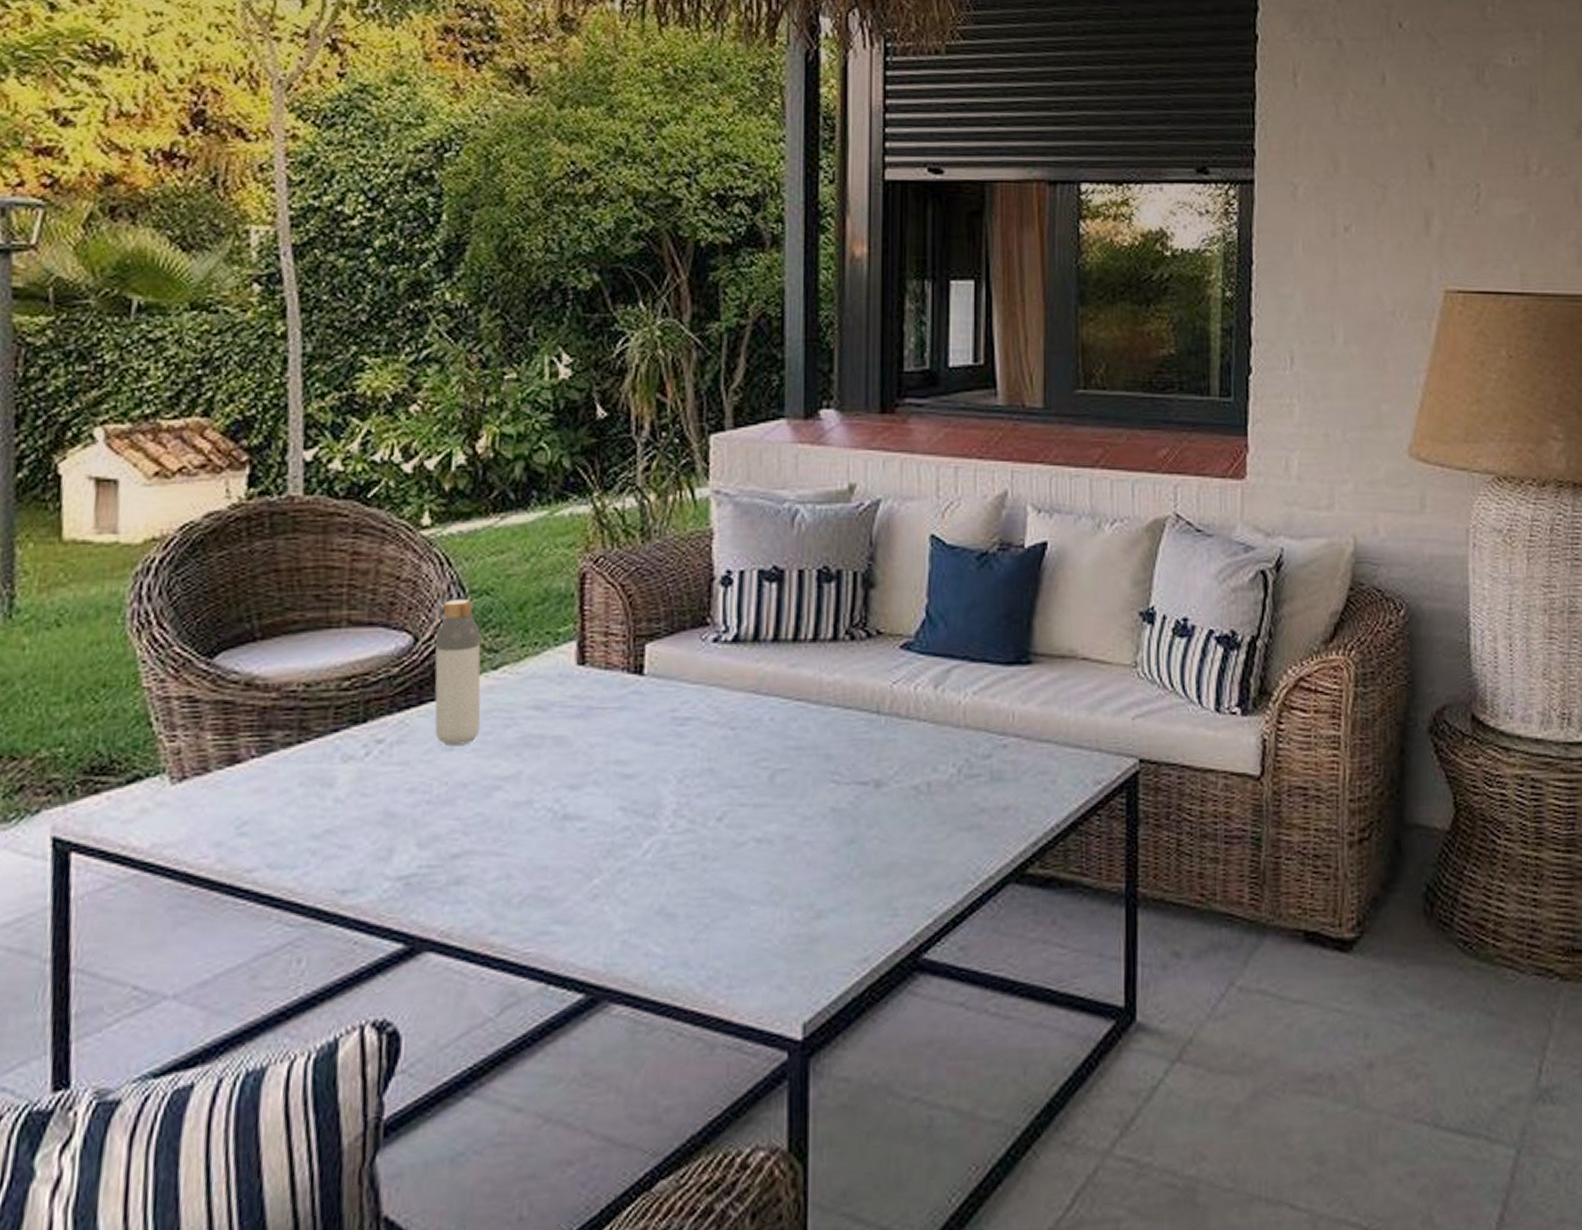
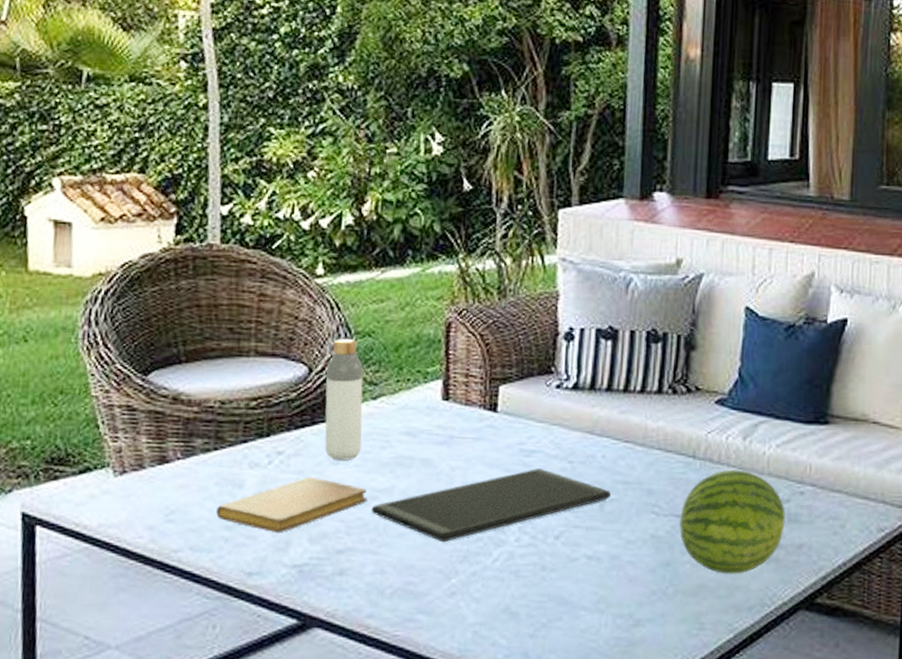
notebook: none [301,767,489,839] -> present [216,476,368,533]
cutting board: none [493,737,782,836] -> present [371,467,611,543]
fruit: none [865,724,987,848] -> present [680,469,785,574]

